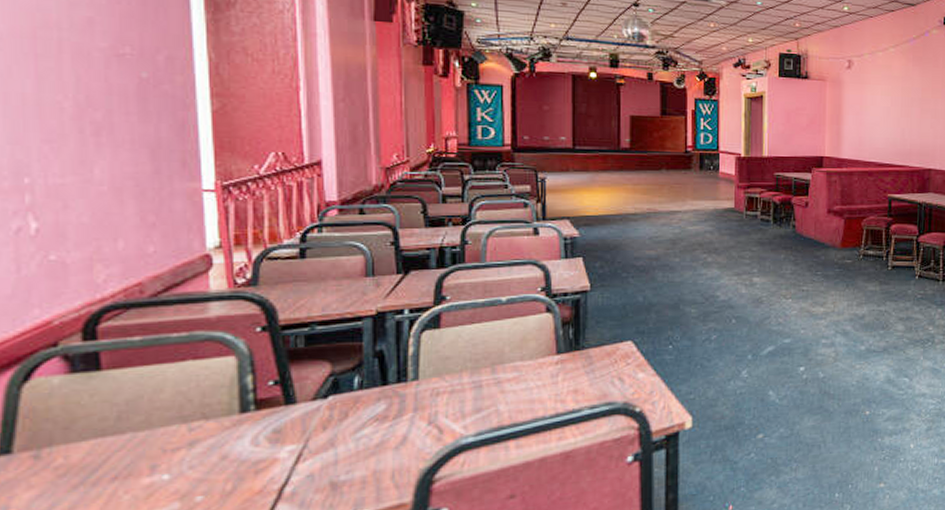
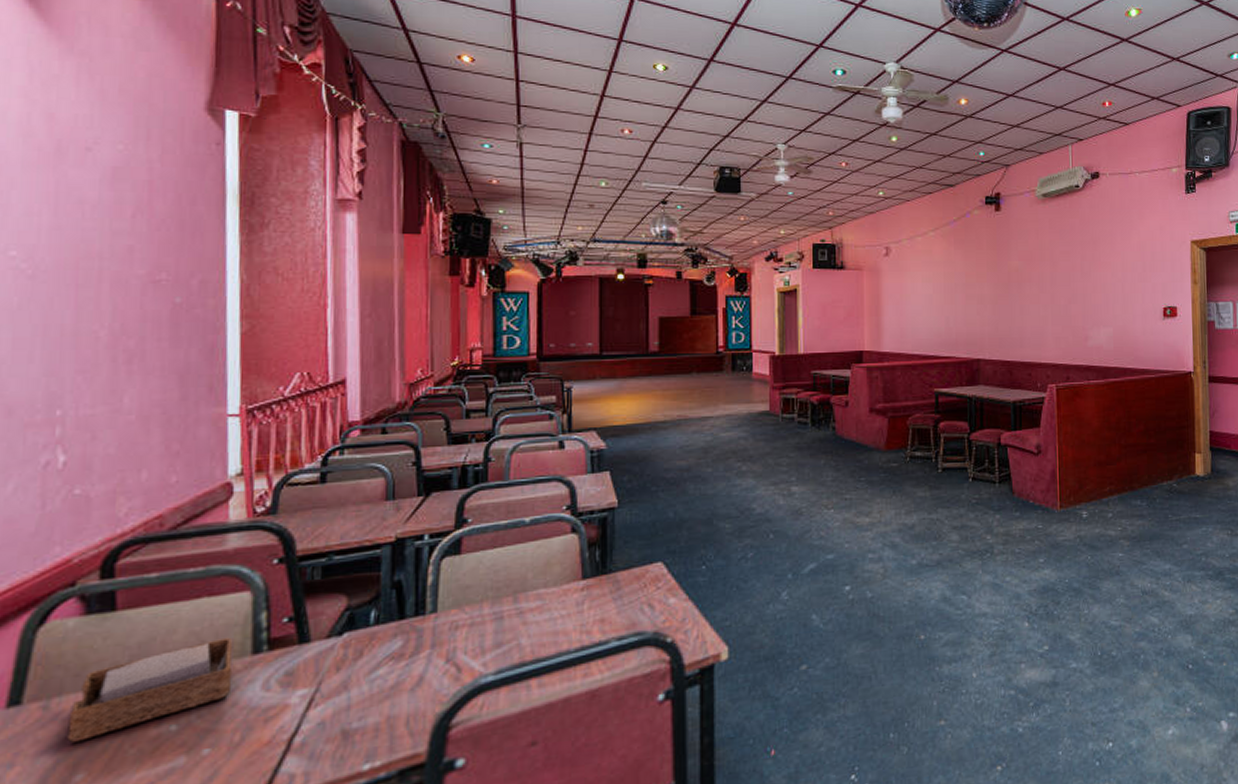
napkin holder: none [60,397,222,490] -> present [67,637,233,744]

